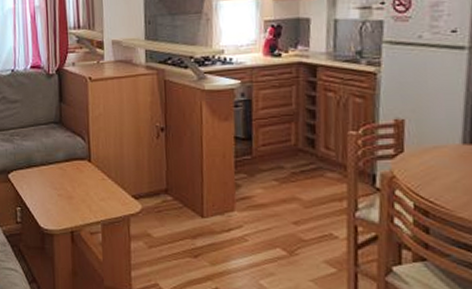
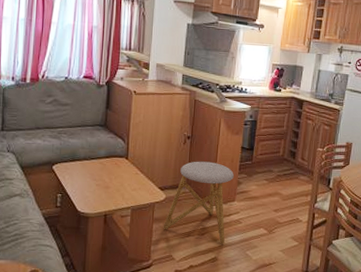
stool: none [143,159,229,270] -> present [163,161,234,244]

